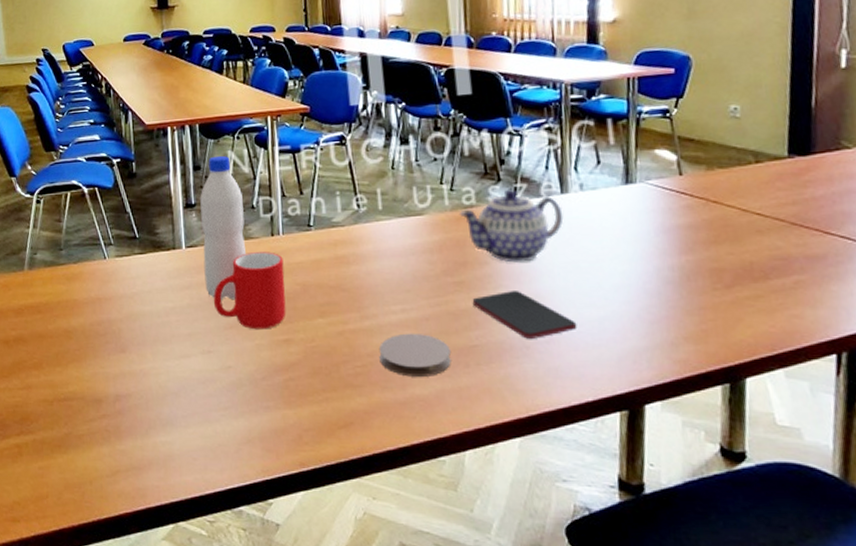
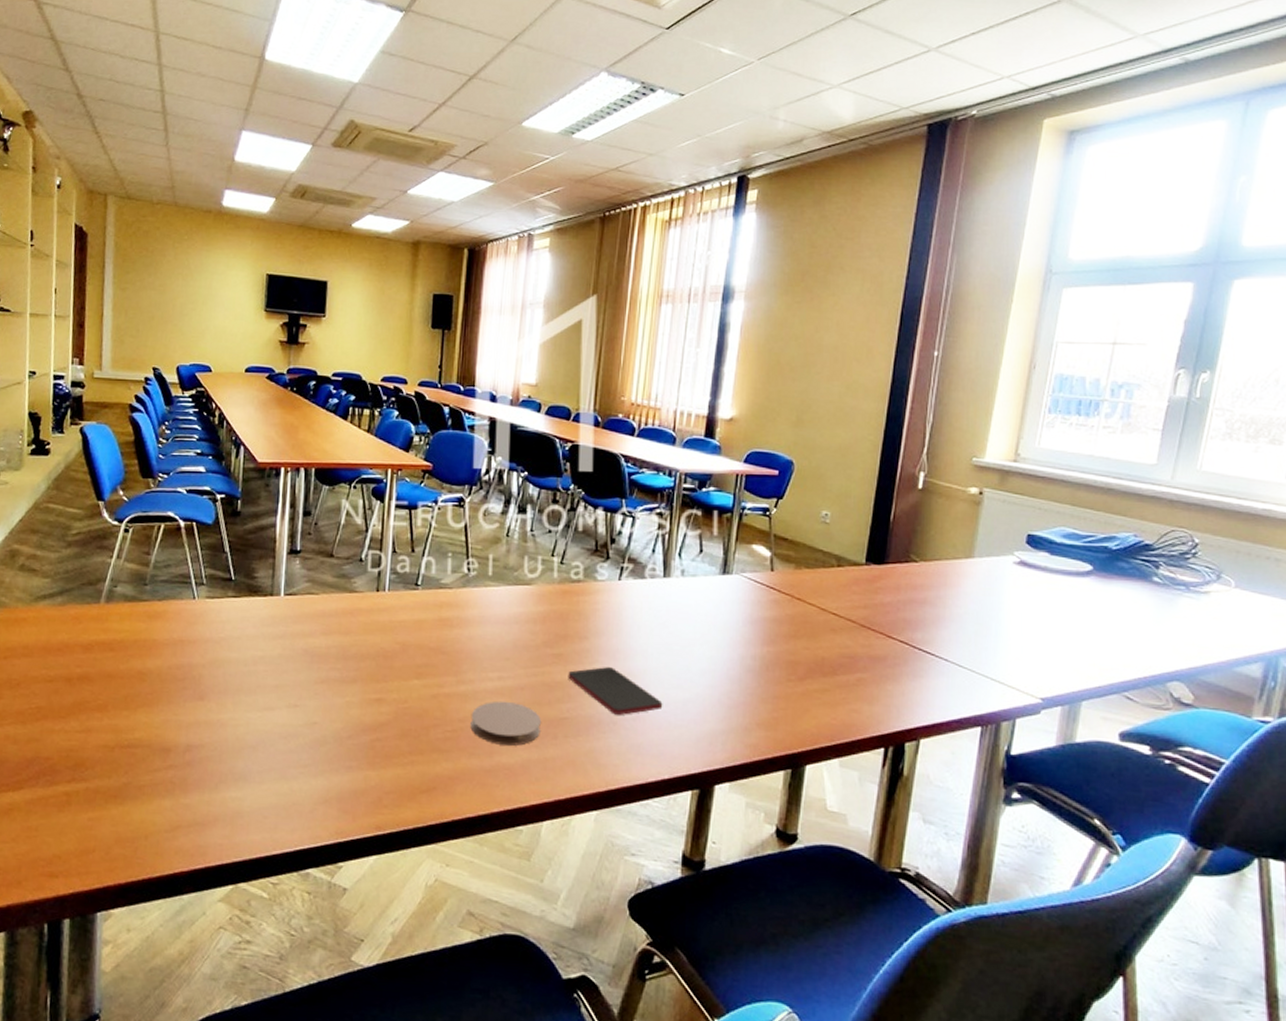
water bottle: present [200,155,246,300] -> none [300,503,352,654]
cup: present [214,251,286,330] -> none [307,606,386,687]
teapot: present [459,188,564,263] -> none [565,567,663,640]

